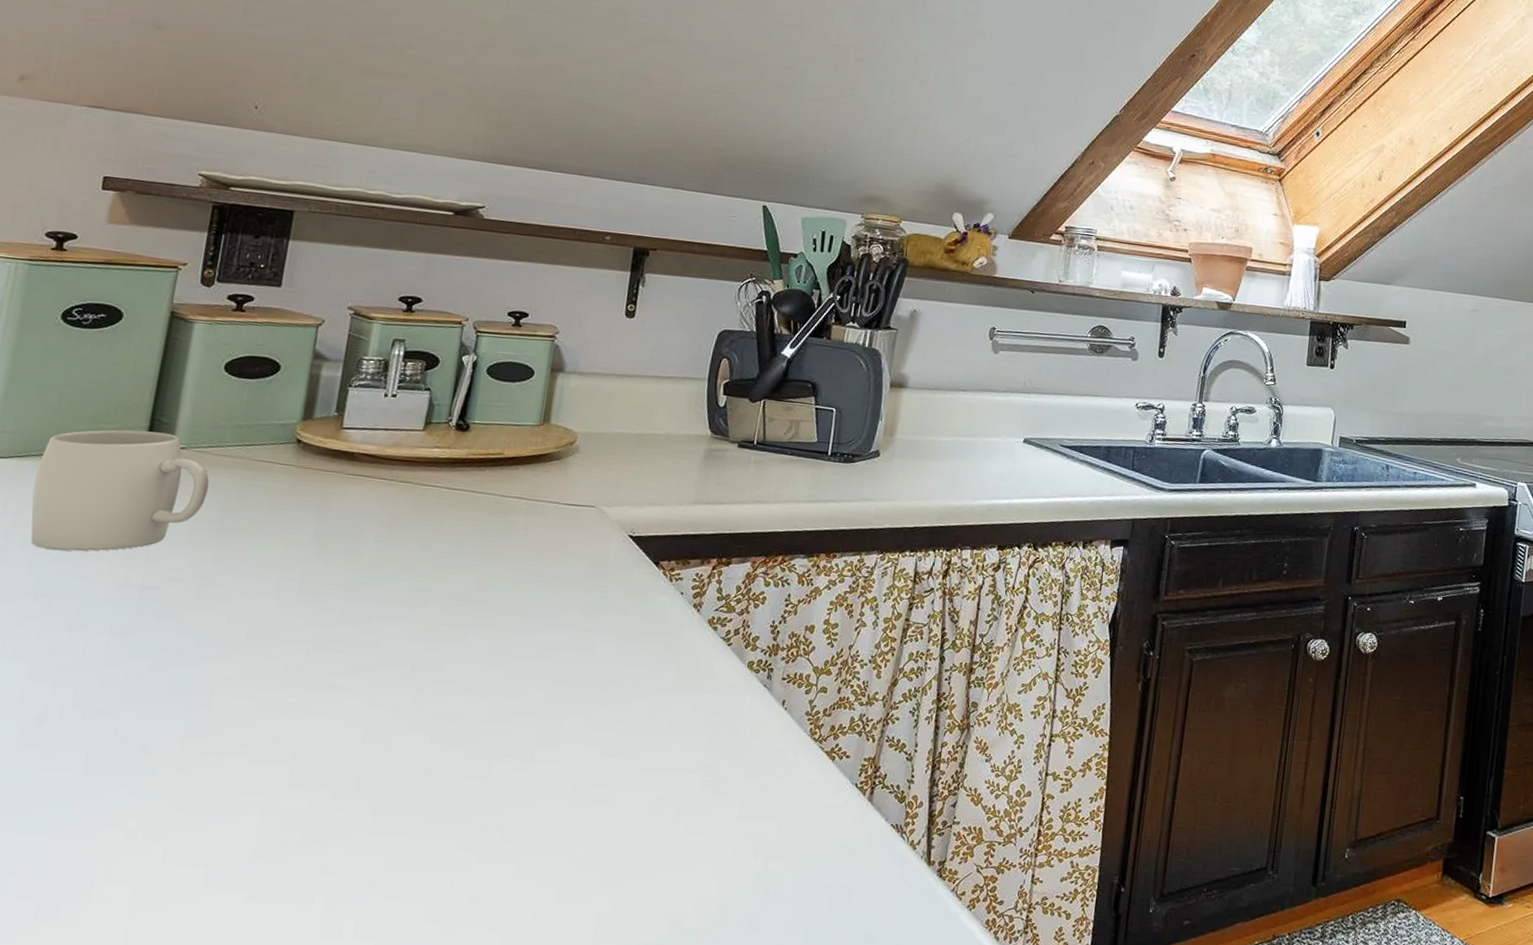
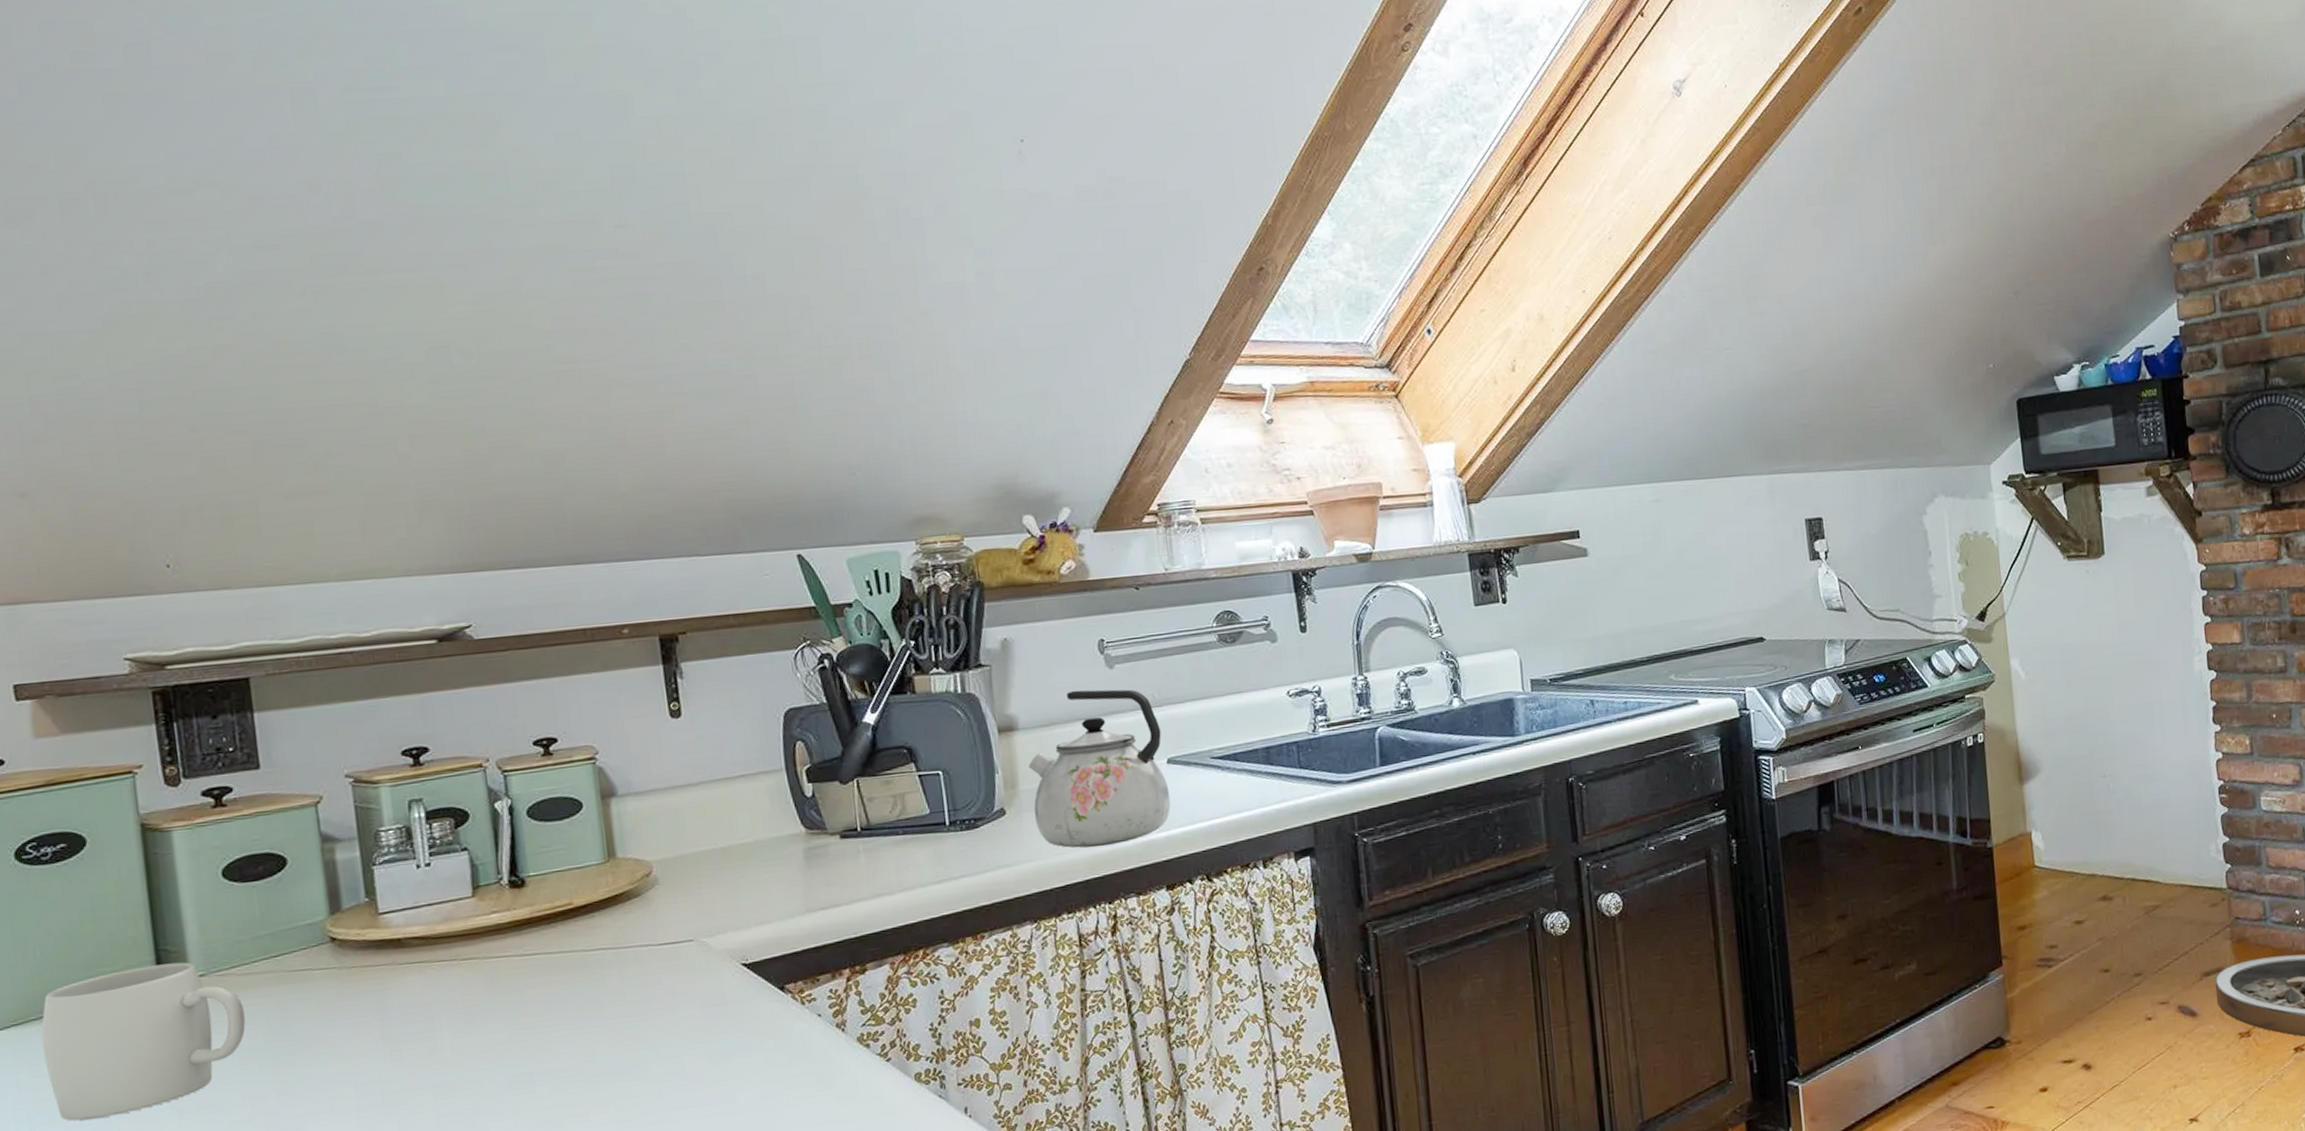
kettle: none [902,365,1025,502] -> present [1029,689,1171,848]

